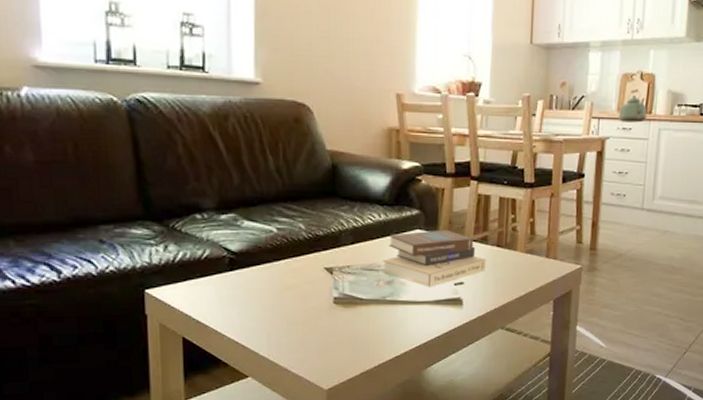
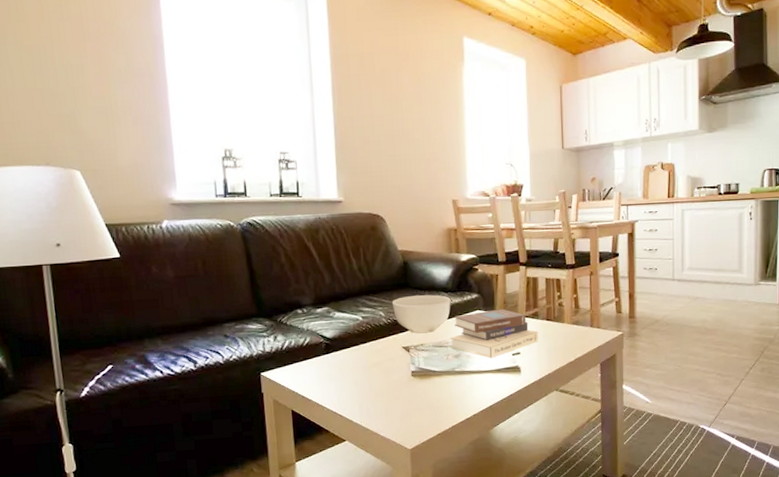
bowl: none [314,207,387,253] -> present [391,294,451,334]
kettle: present [618,89,647,123] -> none [644,177,670,207]

